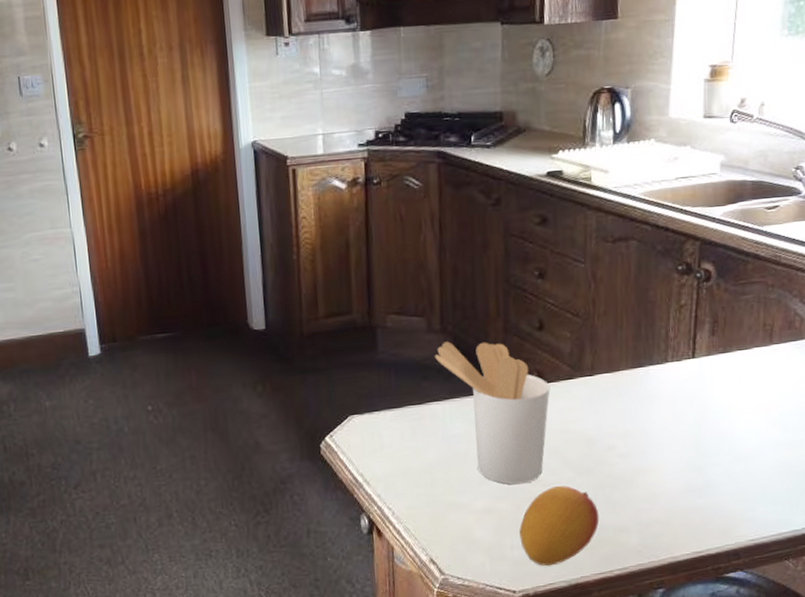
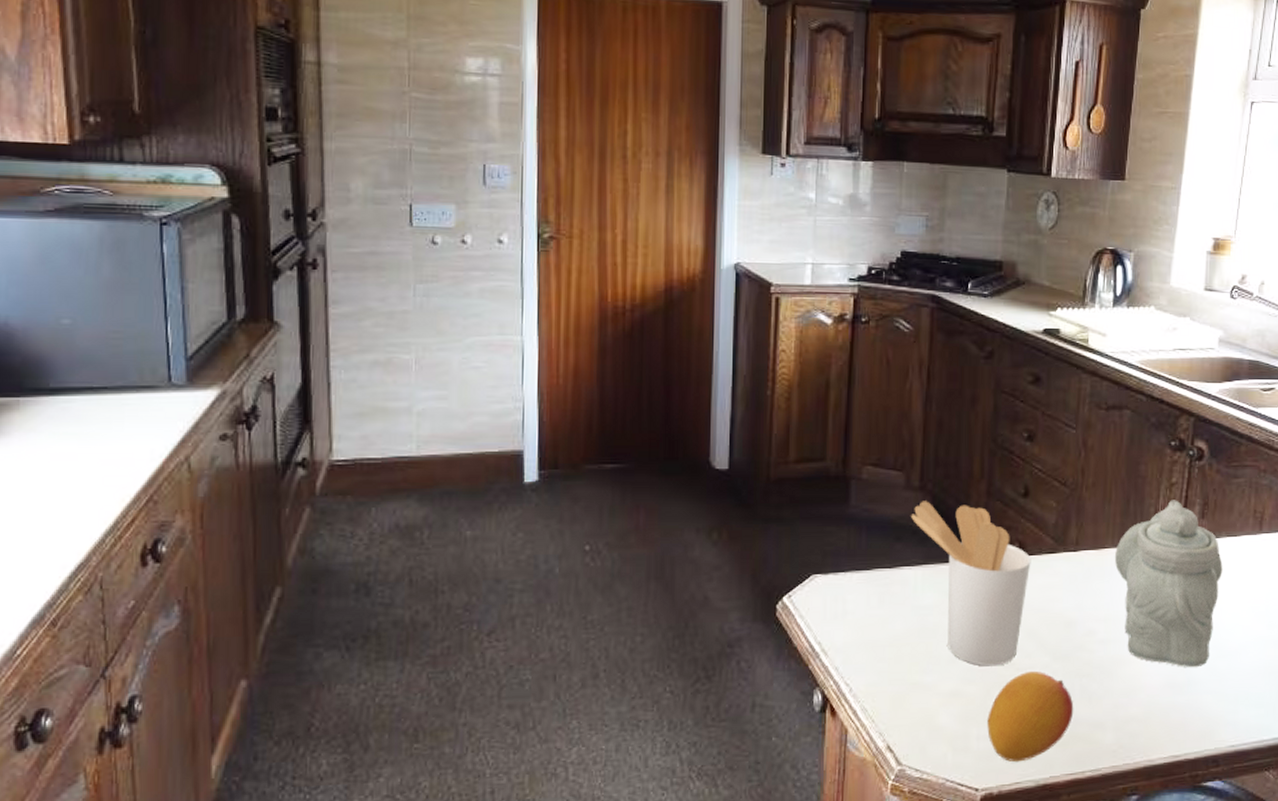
teapot: none [629,320,735,473] -> present [1114,500,1223,668]

